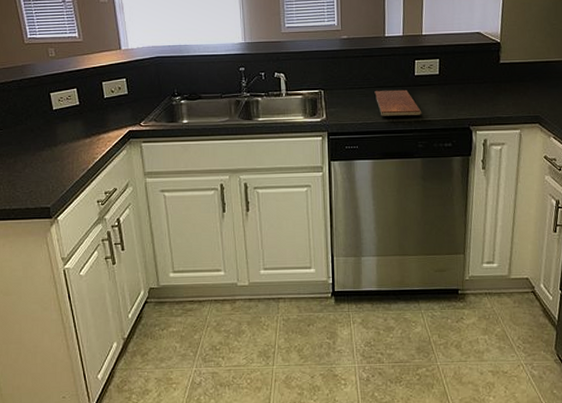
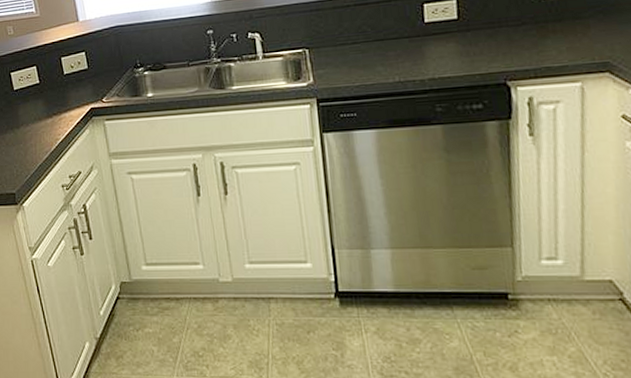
chopping board: present [374,89,422,116] -> none [372,40,438,76]

